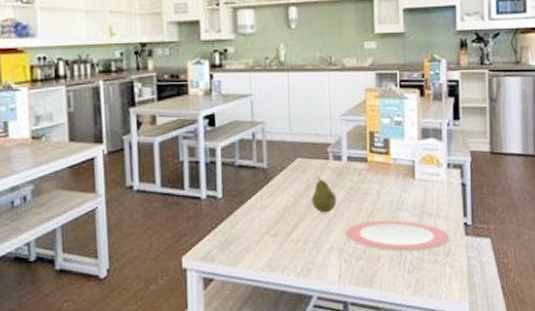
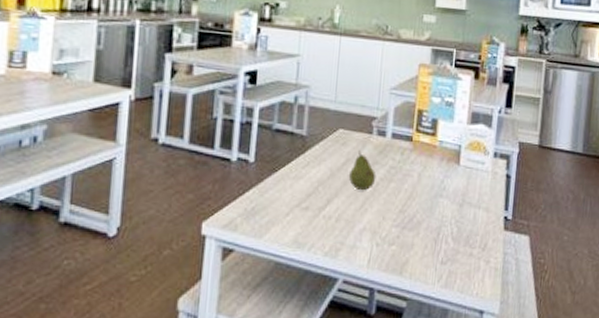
plate: present [345,219,450,252] -> none [380,204,489,243]

